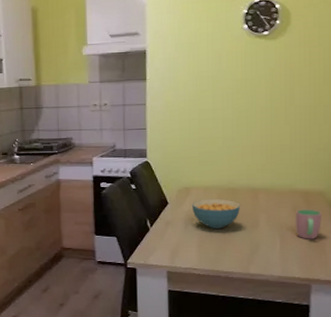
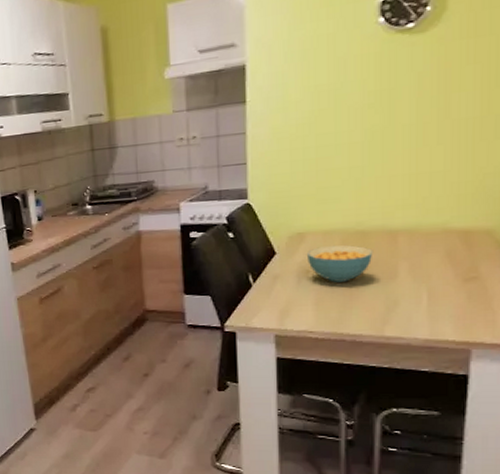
cup: present [295,209,322,239] -> none [449,253,488,292]

